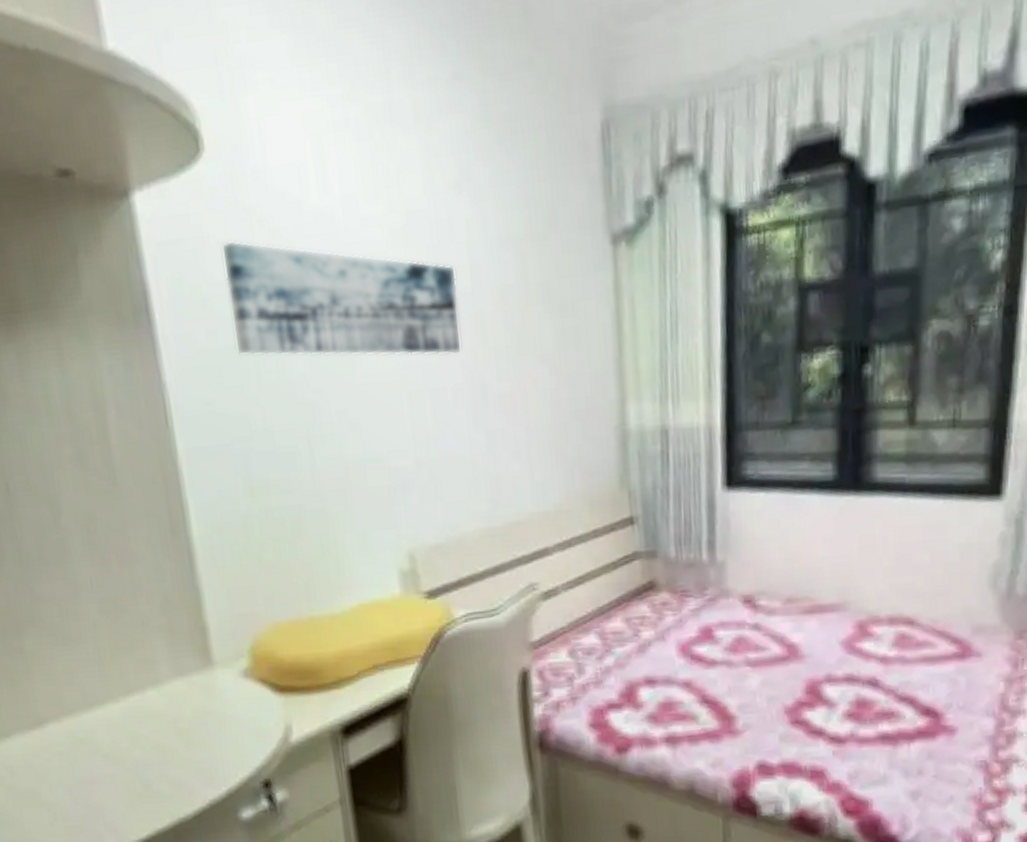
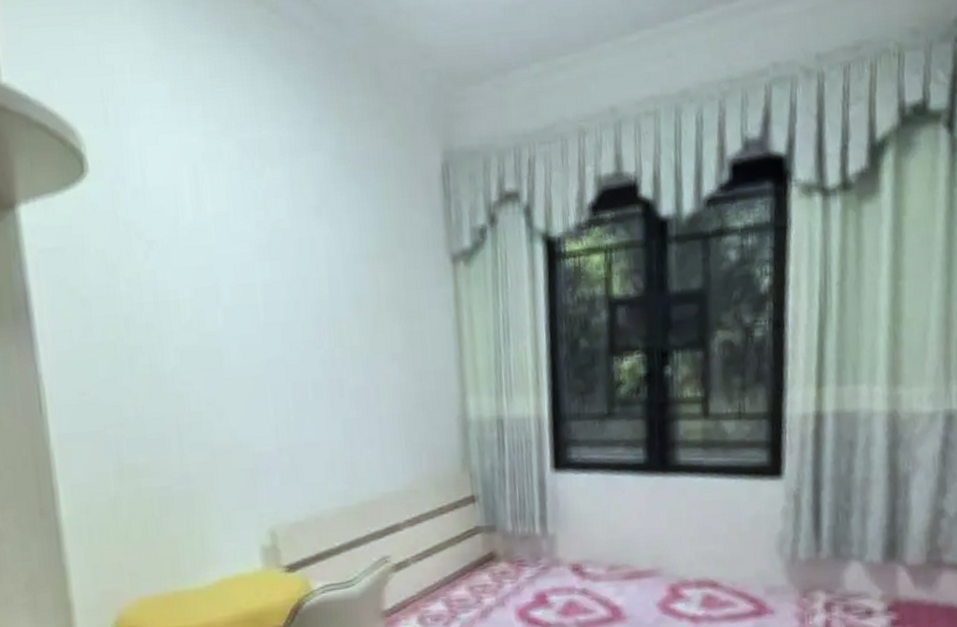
wall art: present [221,241,462,356] -> none [100,250,321,353]

